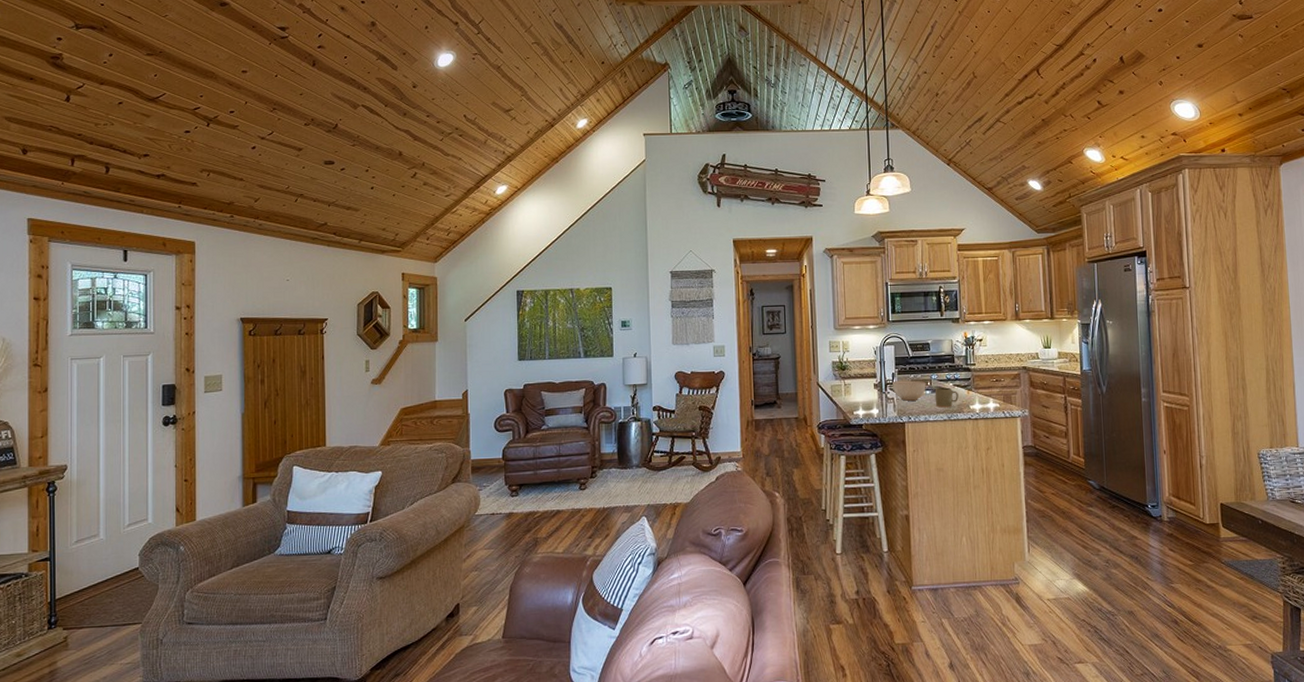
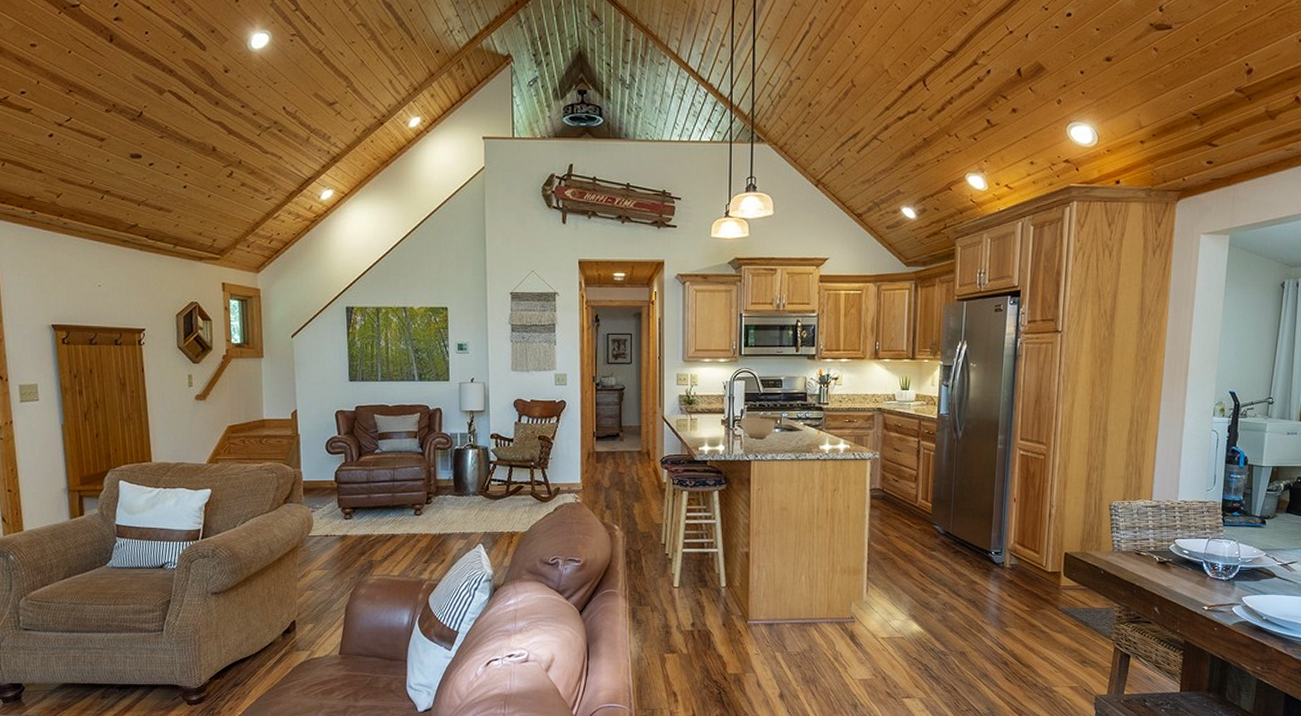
mug: present [934,387,959,408] -> none [784,426,808,447]

